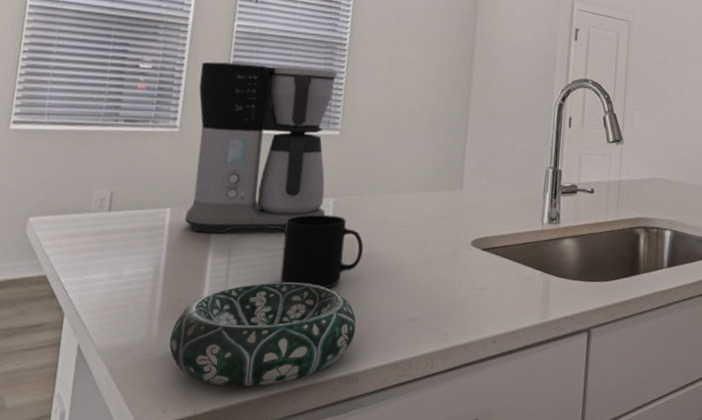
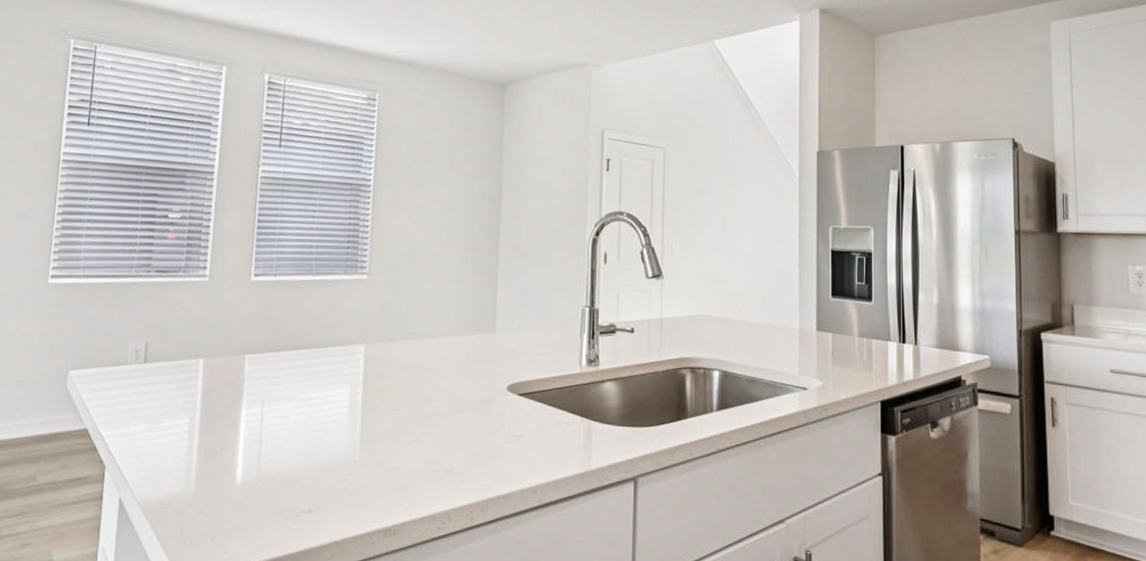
decorative bowl: present [169,282,356,387] -> none [207,432,392,540]
coffee maker: present [184,61,337,234] -> none [217,208,363,384]
mug: present [280,214,363,289] -> none [313,361,396,439]

